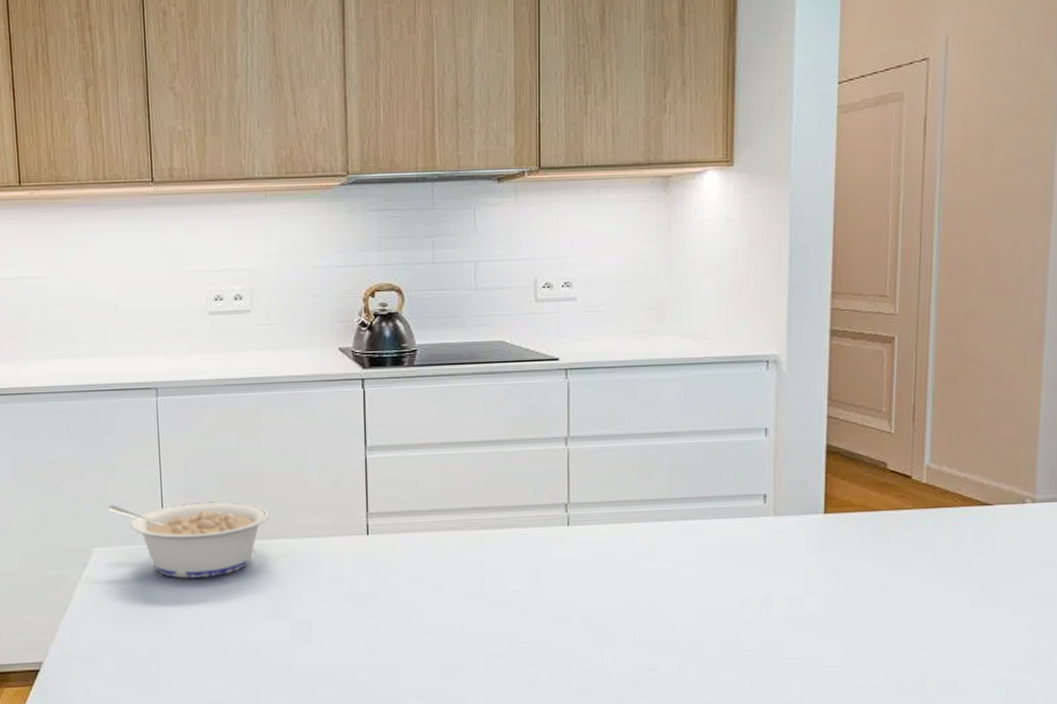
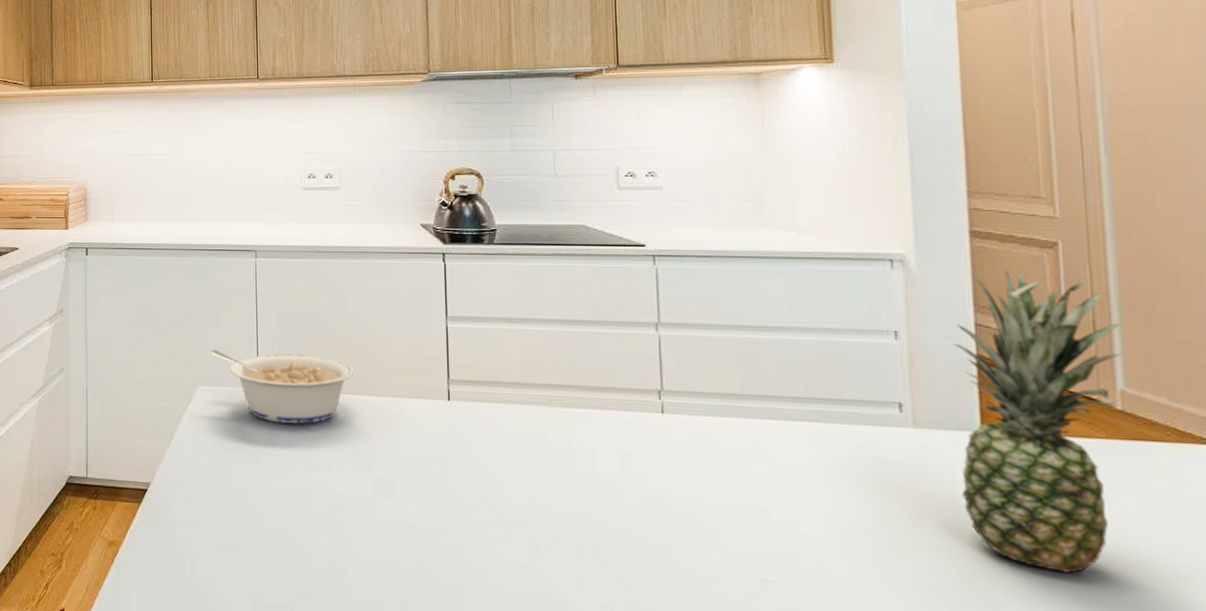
fruit: none [805,364,933,627] -> present [953,269,1123,573]

